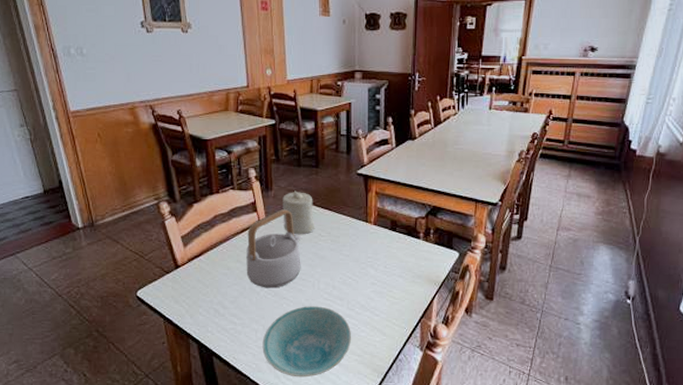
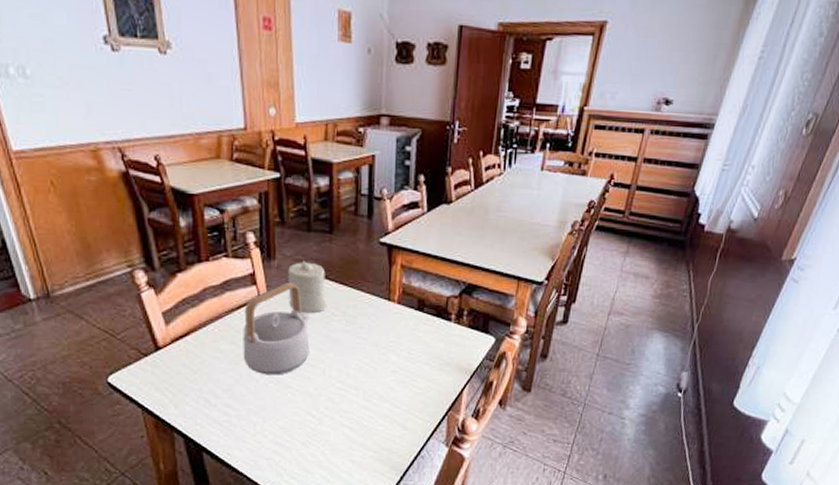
bowl: present [262,306,352,378] -> none [262,396,368,476]

